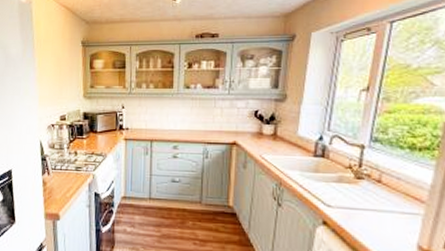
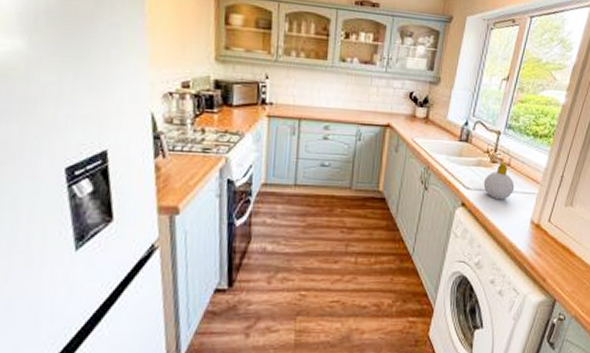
soap bottle: none [348,177,391,220] -> present [483,161,515,200]

